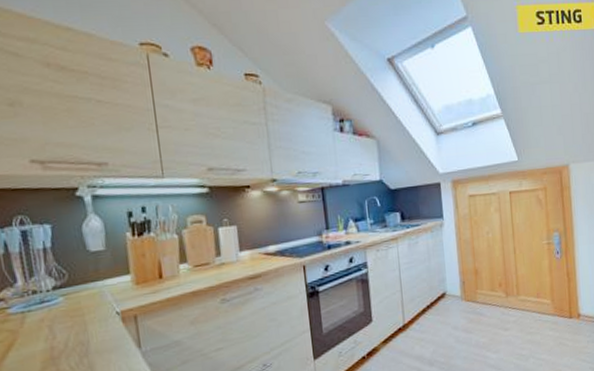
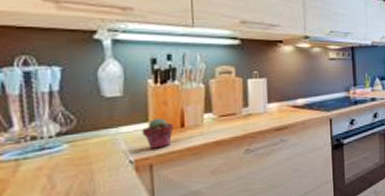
potted succulent: none [124,269,153,301] -> present [142,117,173,149]

